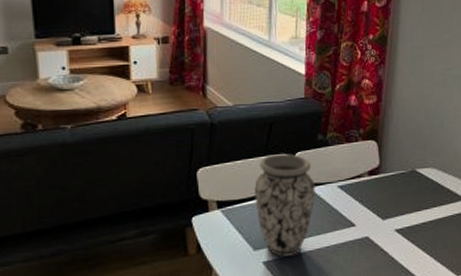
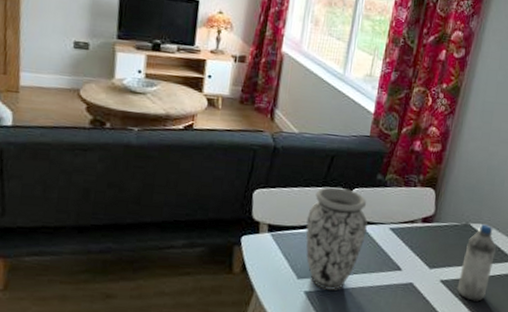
water bottle: none [412,168,445,245] -> present [457,224,496,302]

